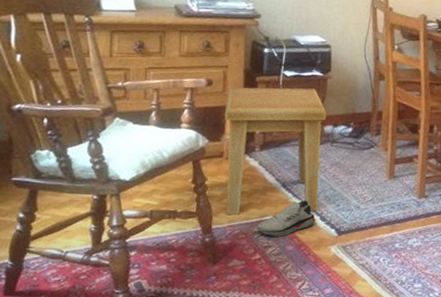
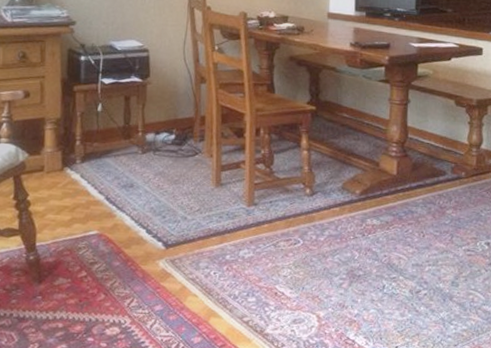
side table: present [224,87,327,216] -> none [43,95,148,232]
shoe: present [256,200,317,237] -> none [81,213,143,252]

